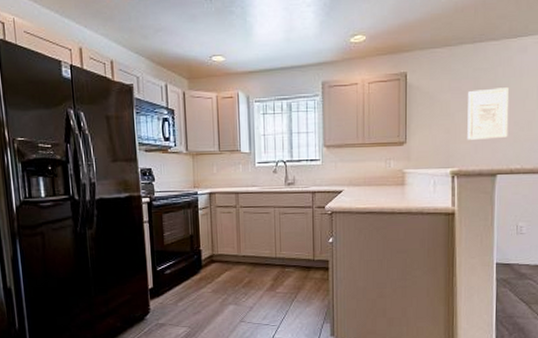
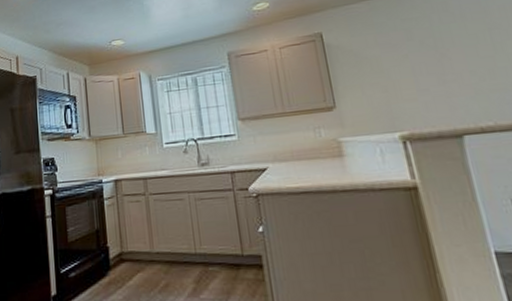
wall art: present [467,87,509,140] -> none [401,34,466,98]

